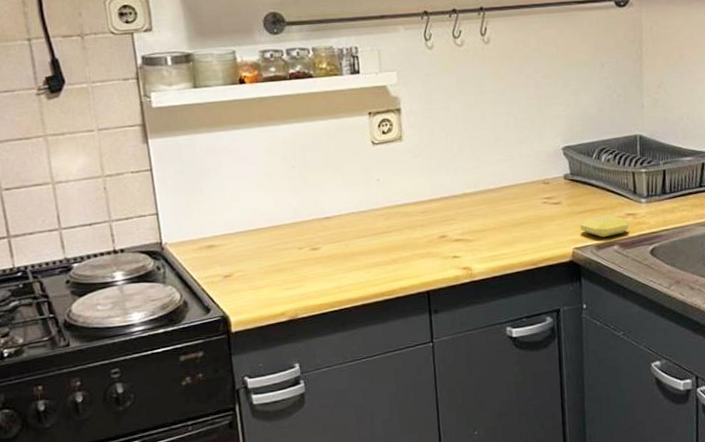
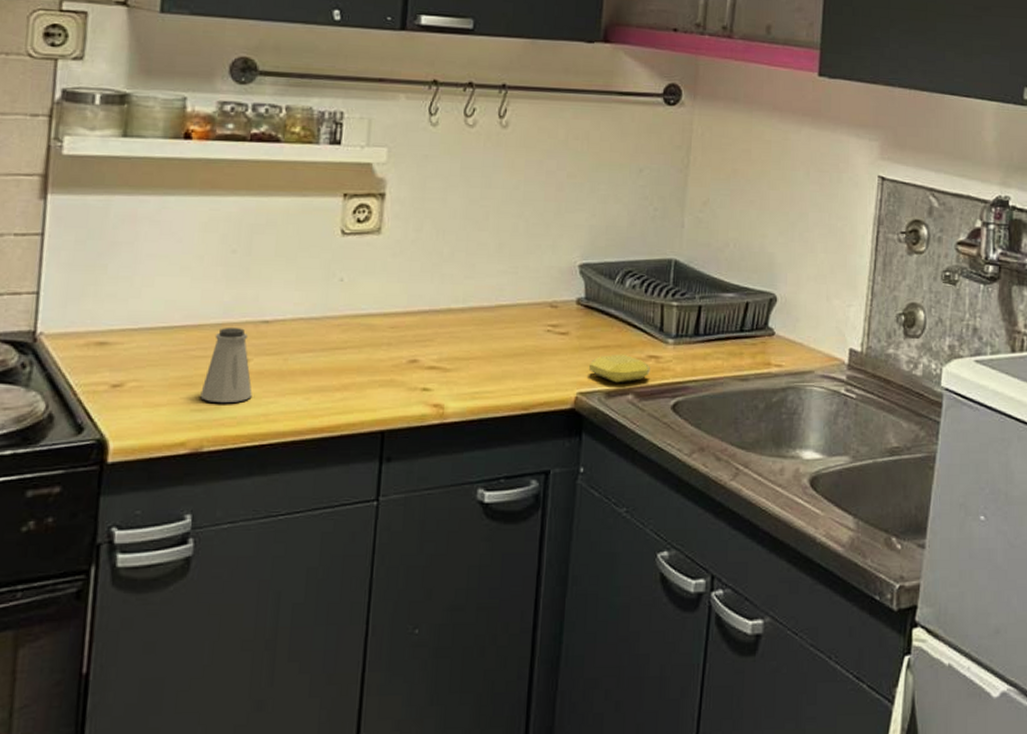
saltshaker: none [288,225,327,282] -> present [200,328,252,402]

